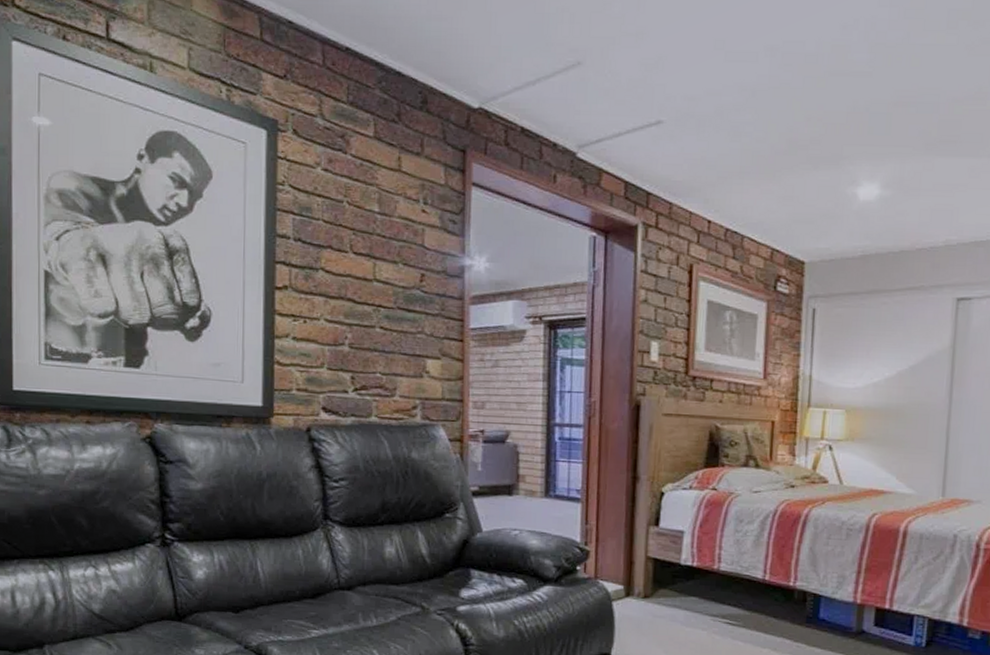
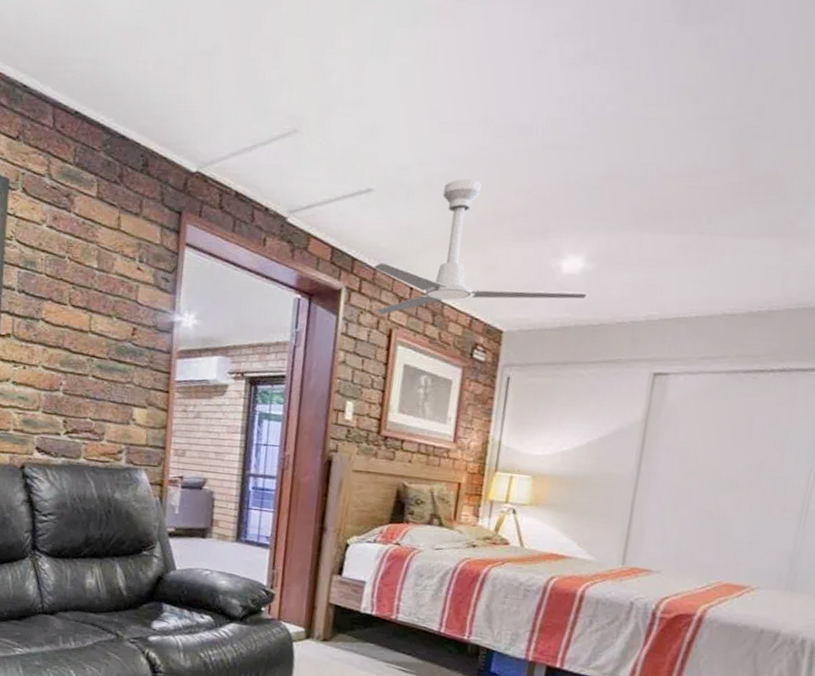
ceiling fan: none [668,109,888,249] -> present [371,179,590,314]

